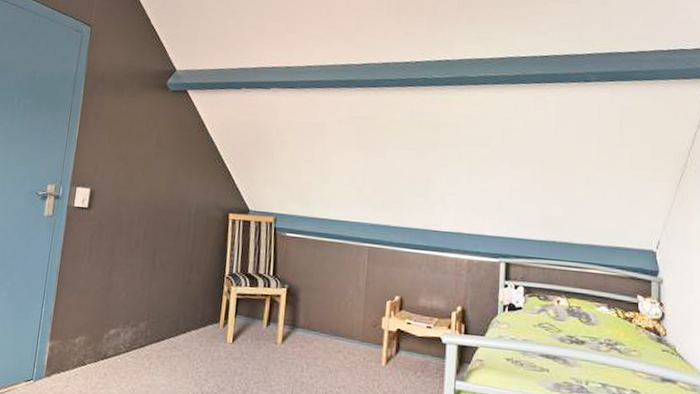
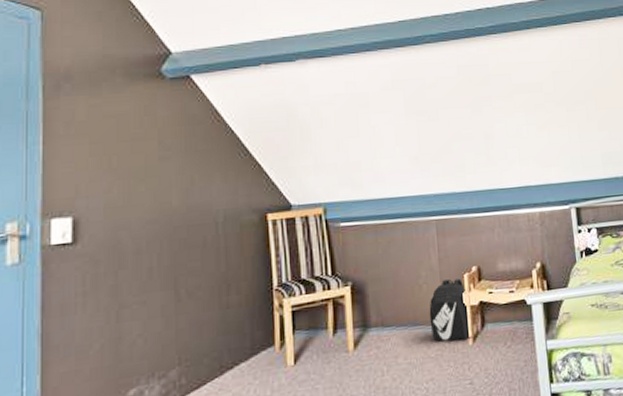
backpack: none [349,301,387,361] -> present [429,278,472,342]

